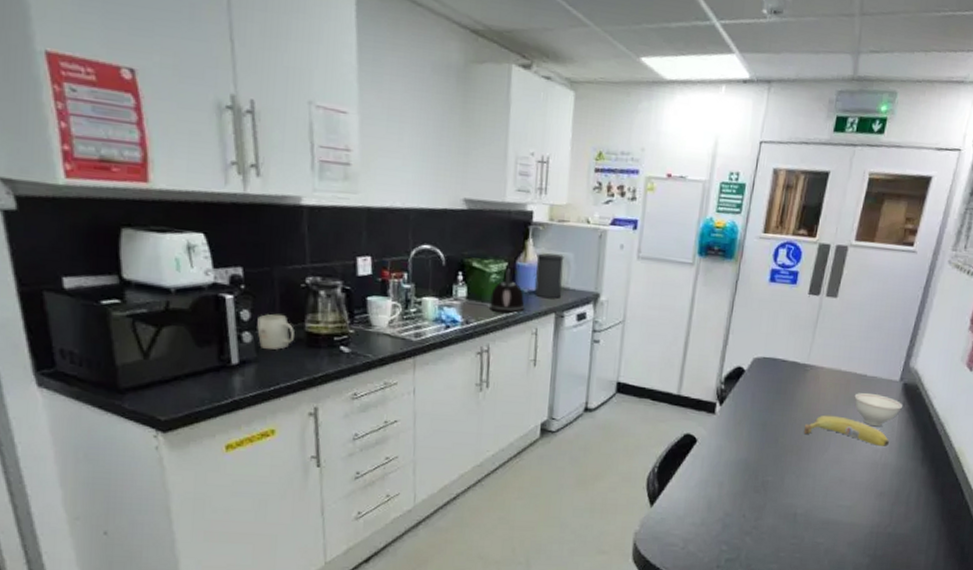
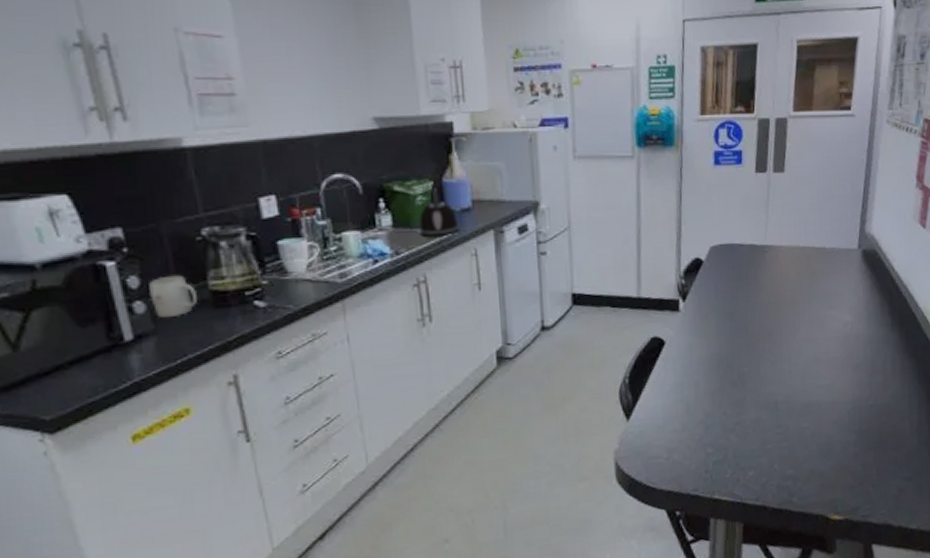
canister: present [535,253,564,299] -> none [464,165,497,215]
fruit: present [803,414,889,446] -> none [771,293,857,318]
bowl: present [854,392,903,427] -> none [816,265,865,299]

